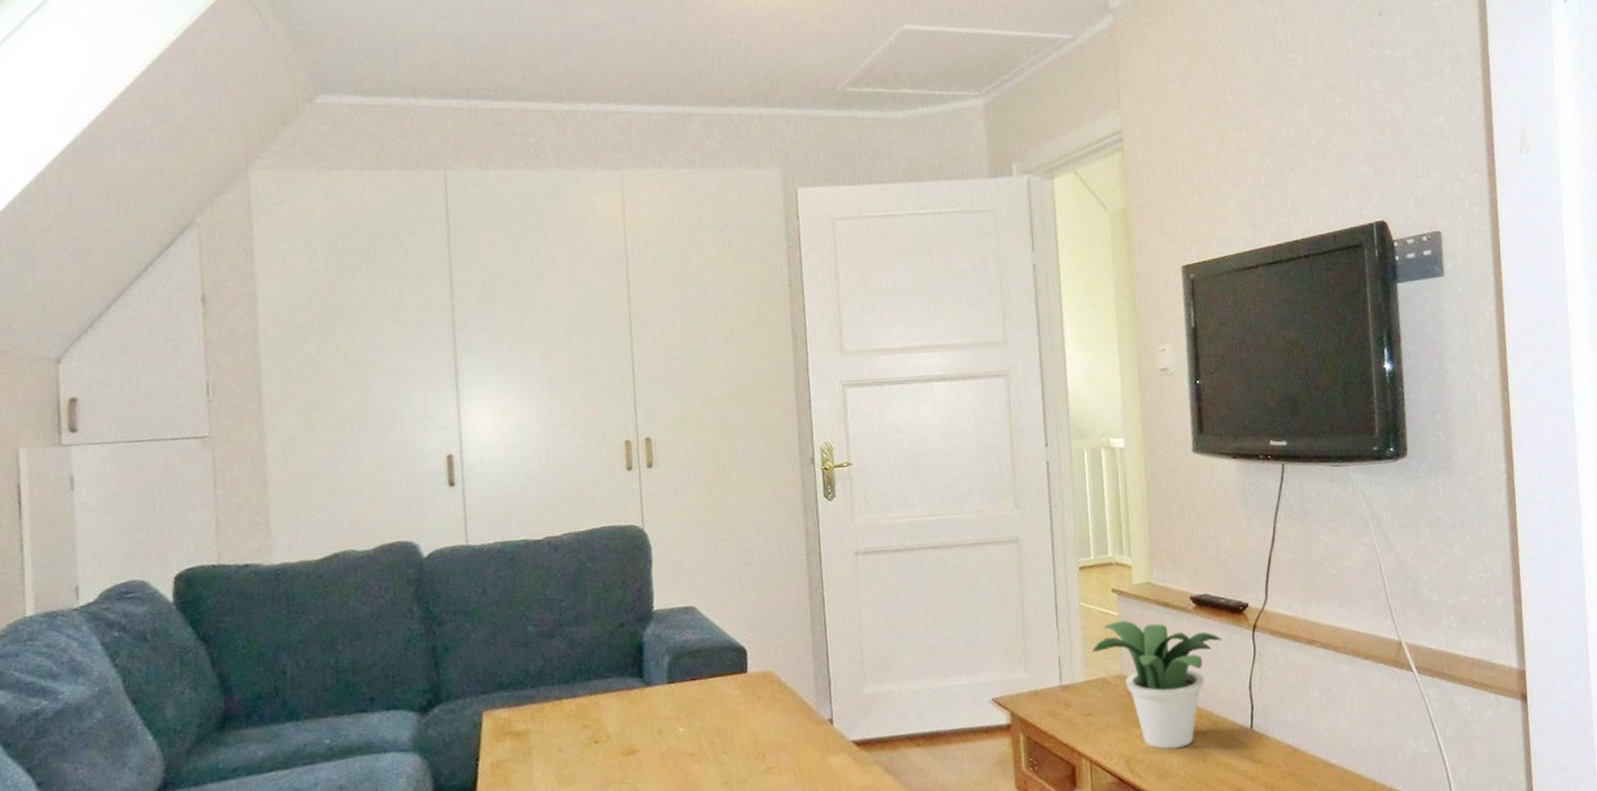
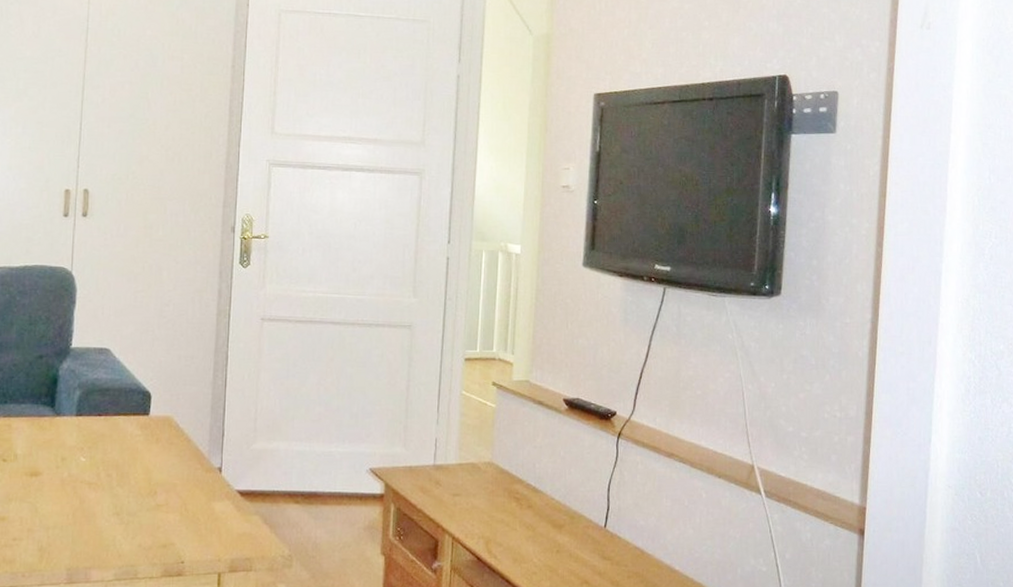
potted plant: present [1092,620,1223,749] -> none [467,412,589,536]

